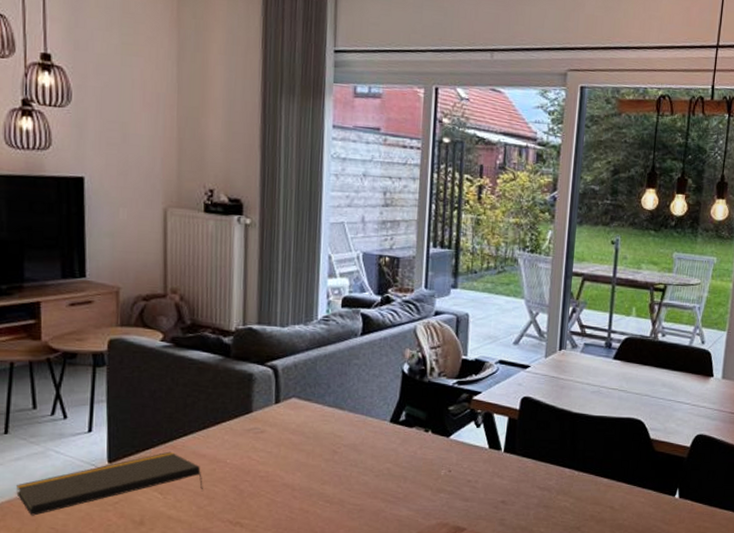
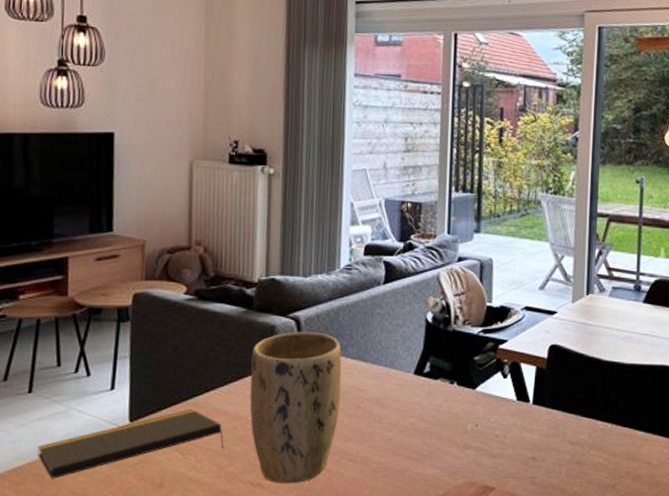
plant pot: none [228,379,319,523] -> present [249,331,342,484]

